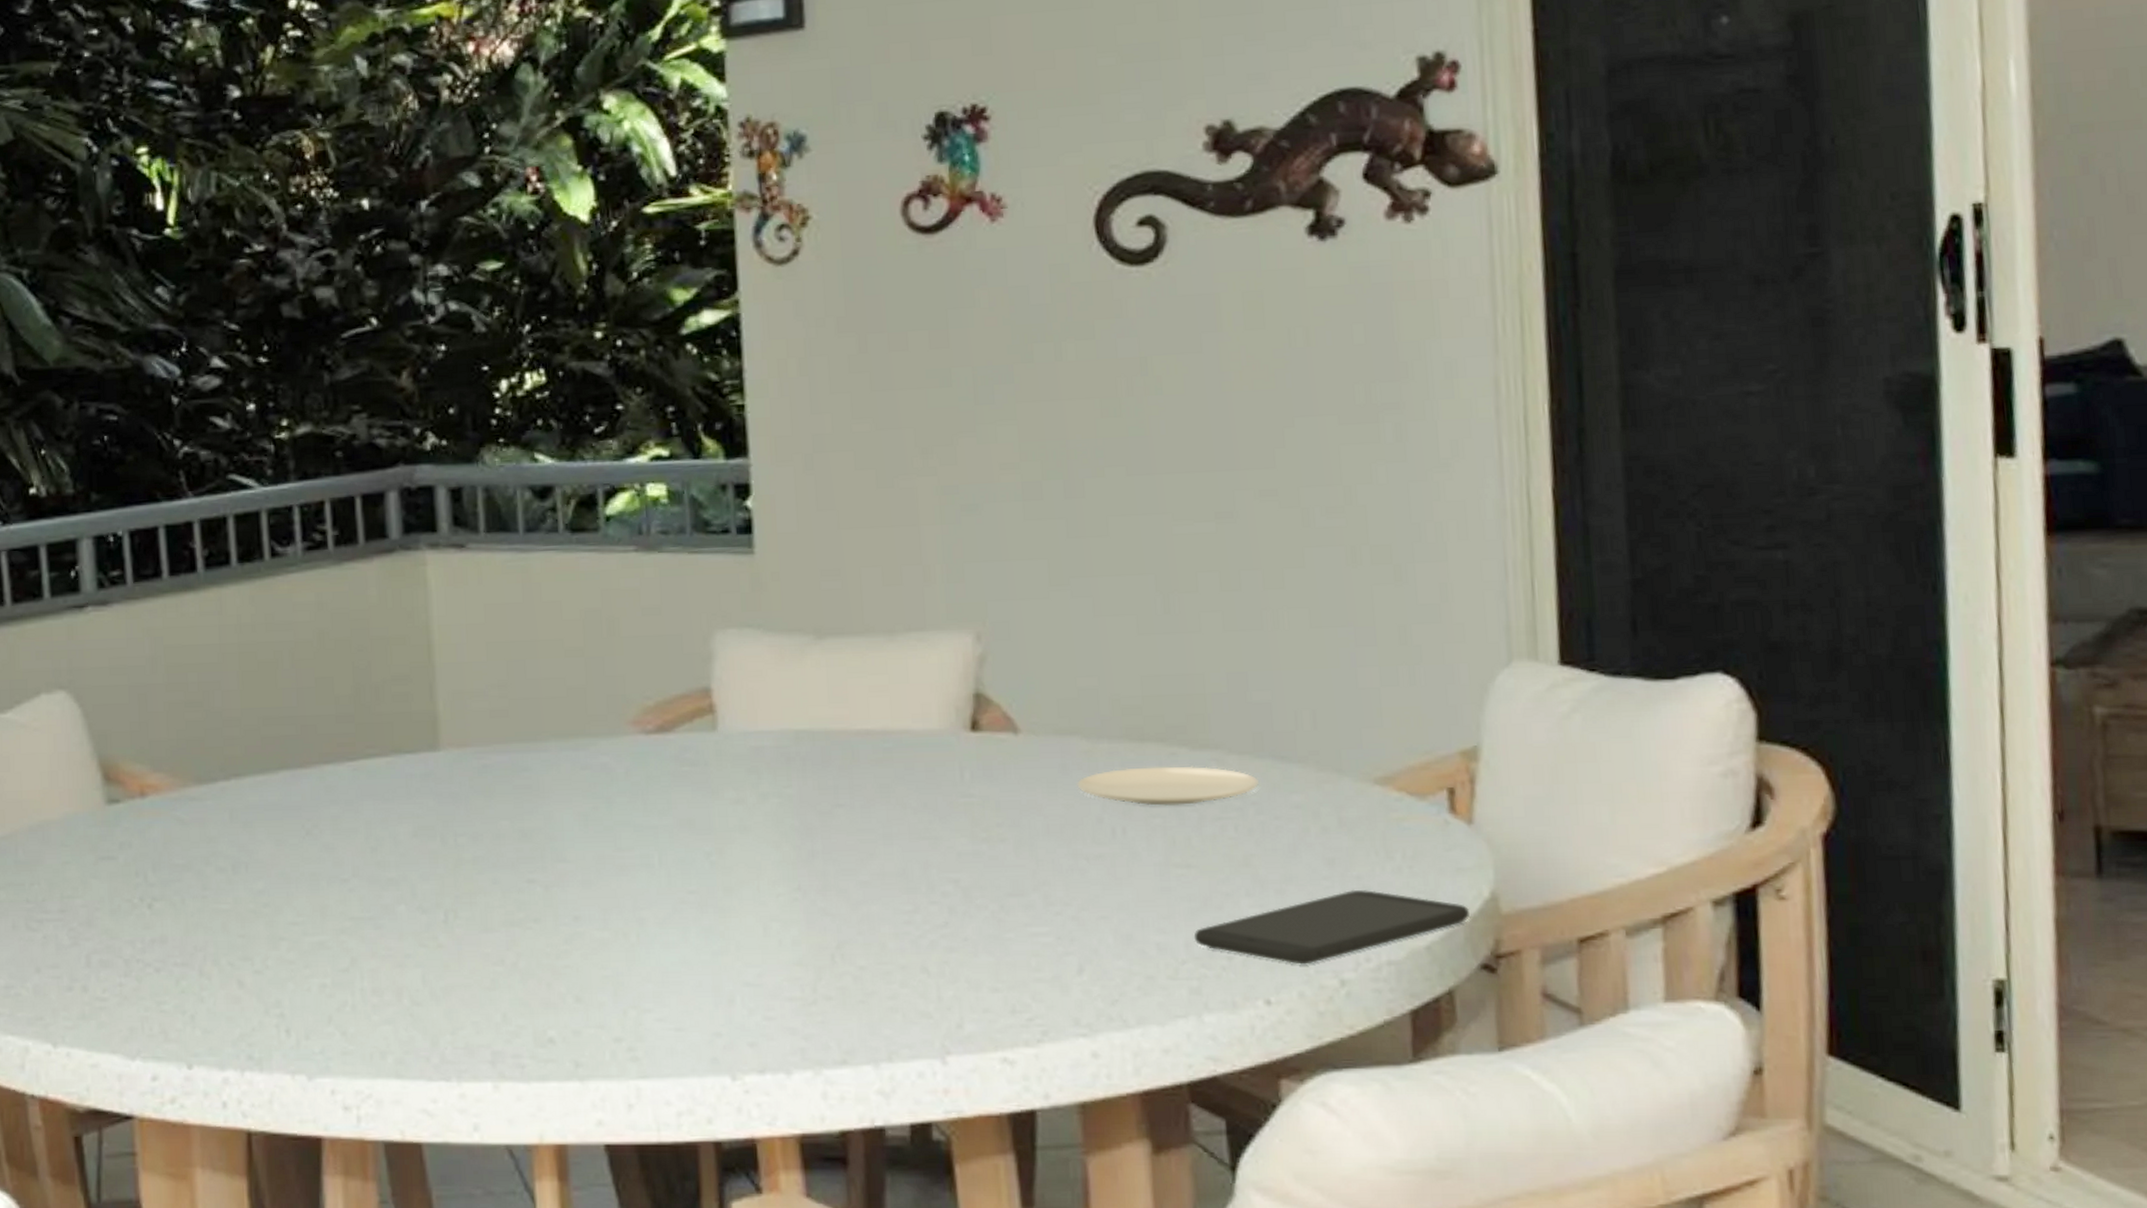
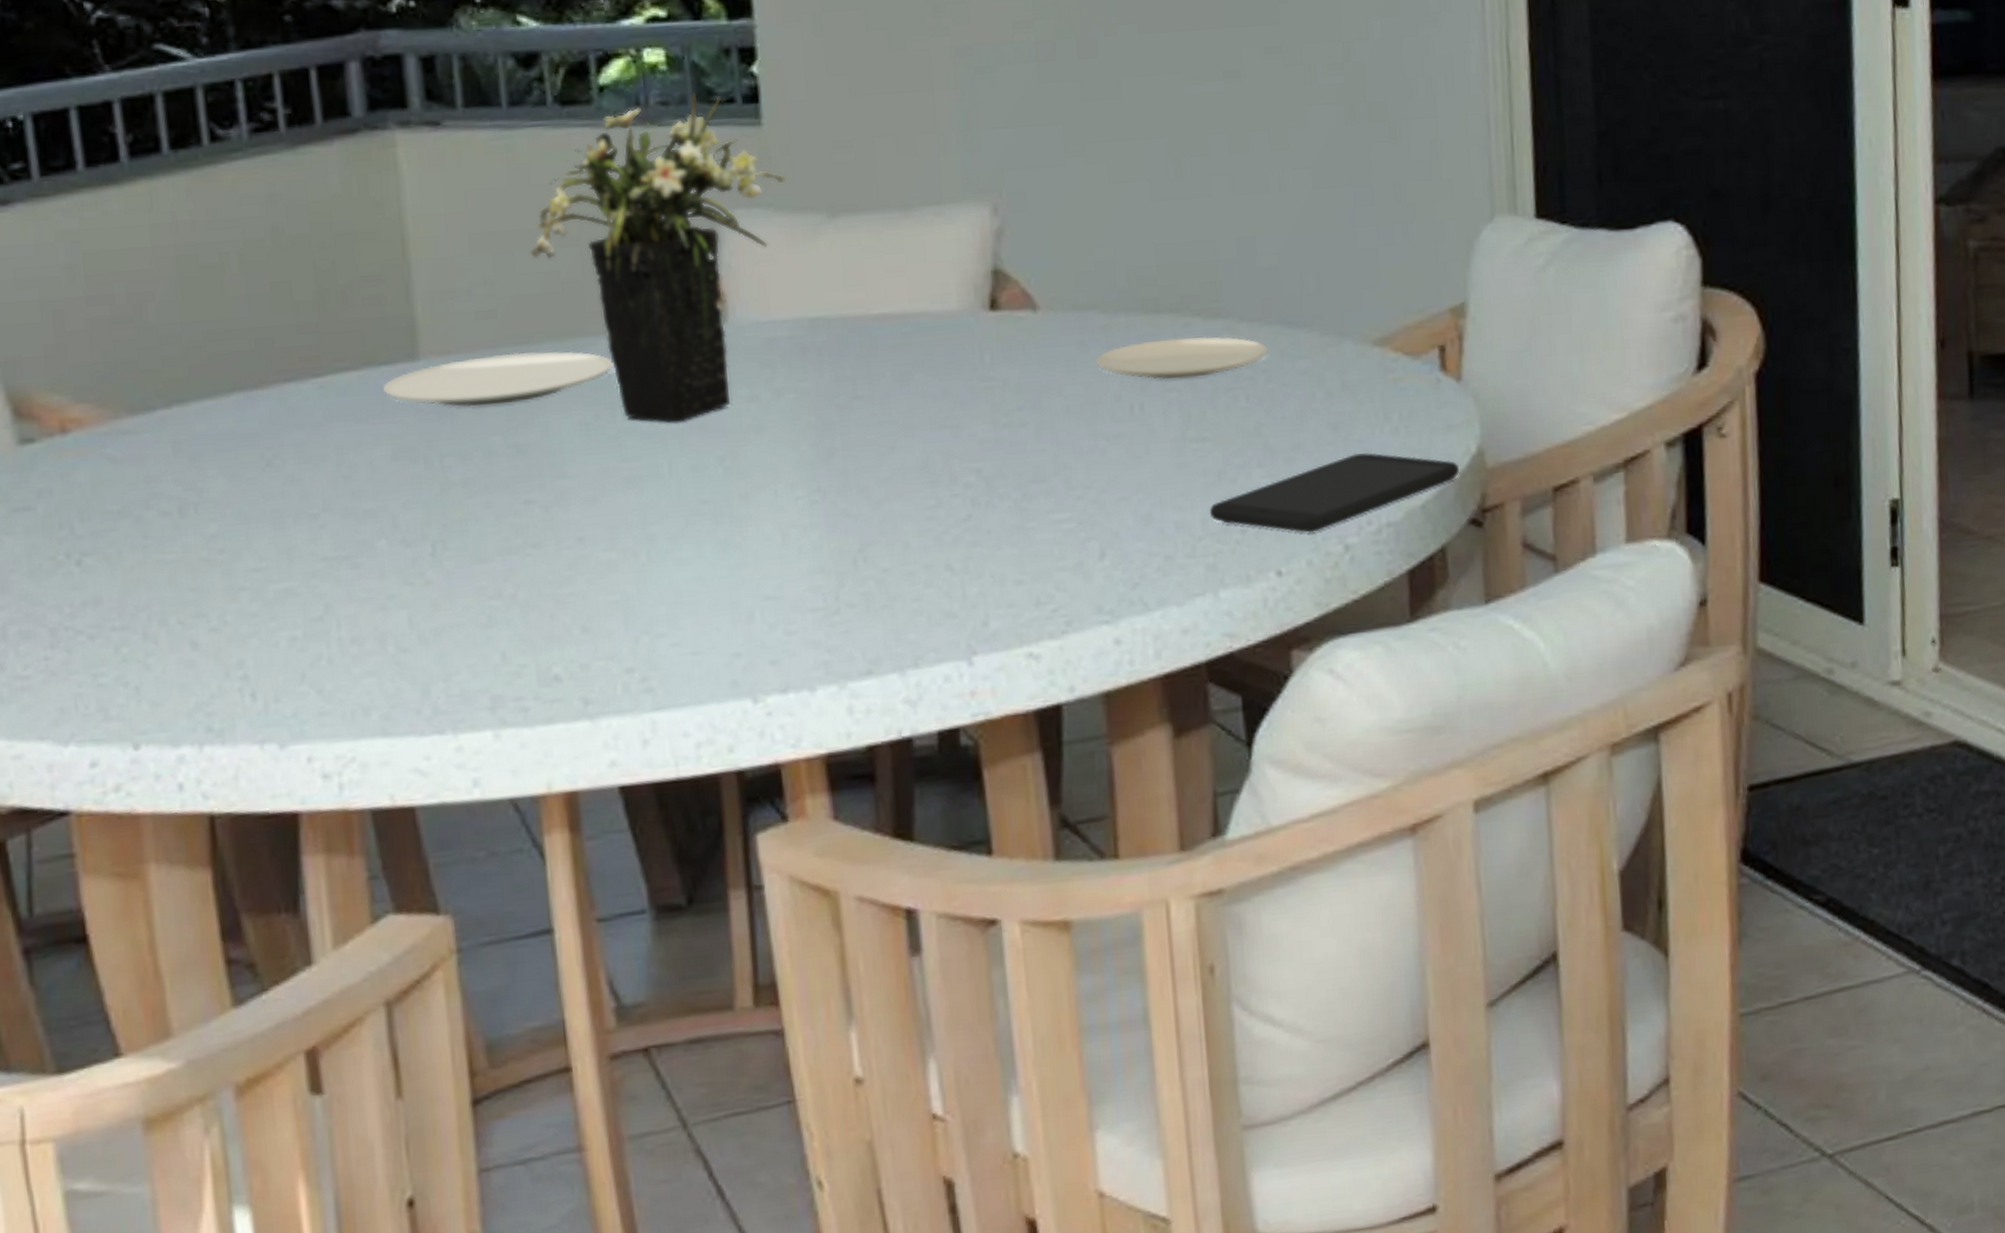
plate: none [407,748,611,794] -> present [383,351,614,407]
flower arrangement: none [540,524,776,818] -> present [531,93,787,423]

